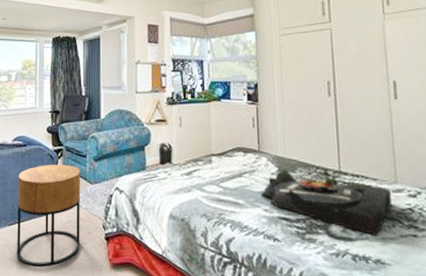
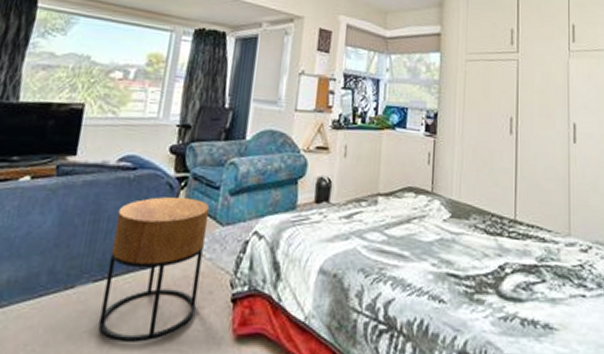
serving tray: present [260,169,392,235] -> none [429,215,563,295]

